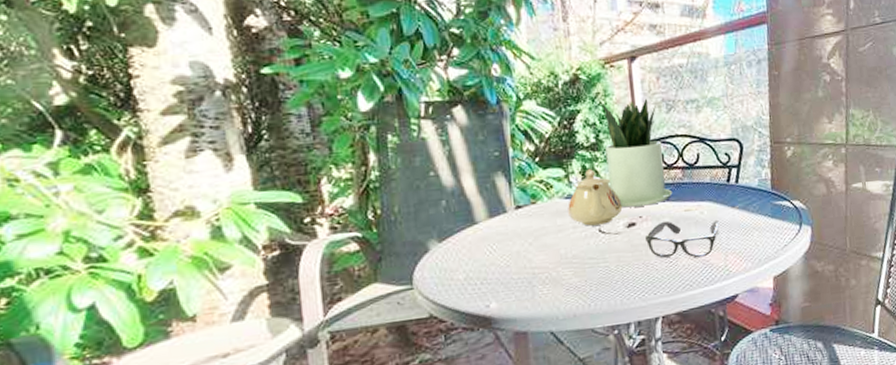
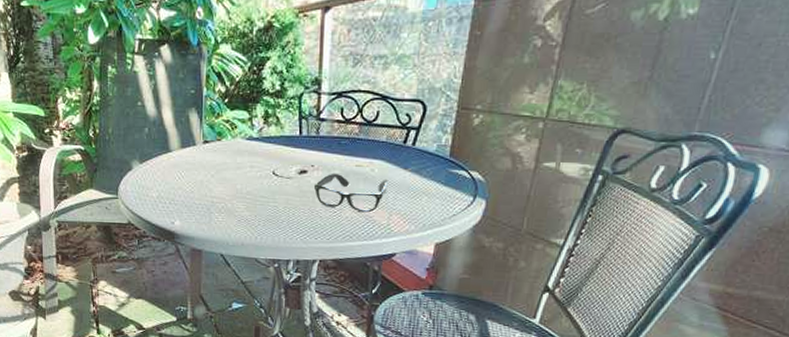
teapot: present [568,168,623,226] -> none [248,114,297,168]
planter: present [601,98,673,208] -> none [287,50,347,156]

